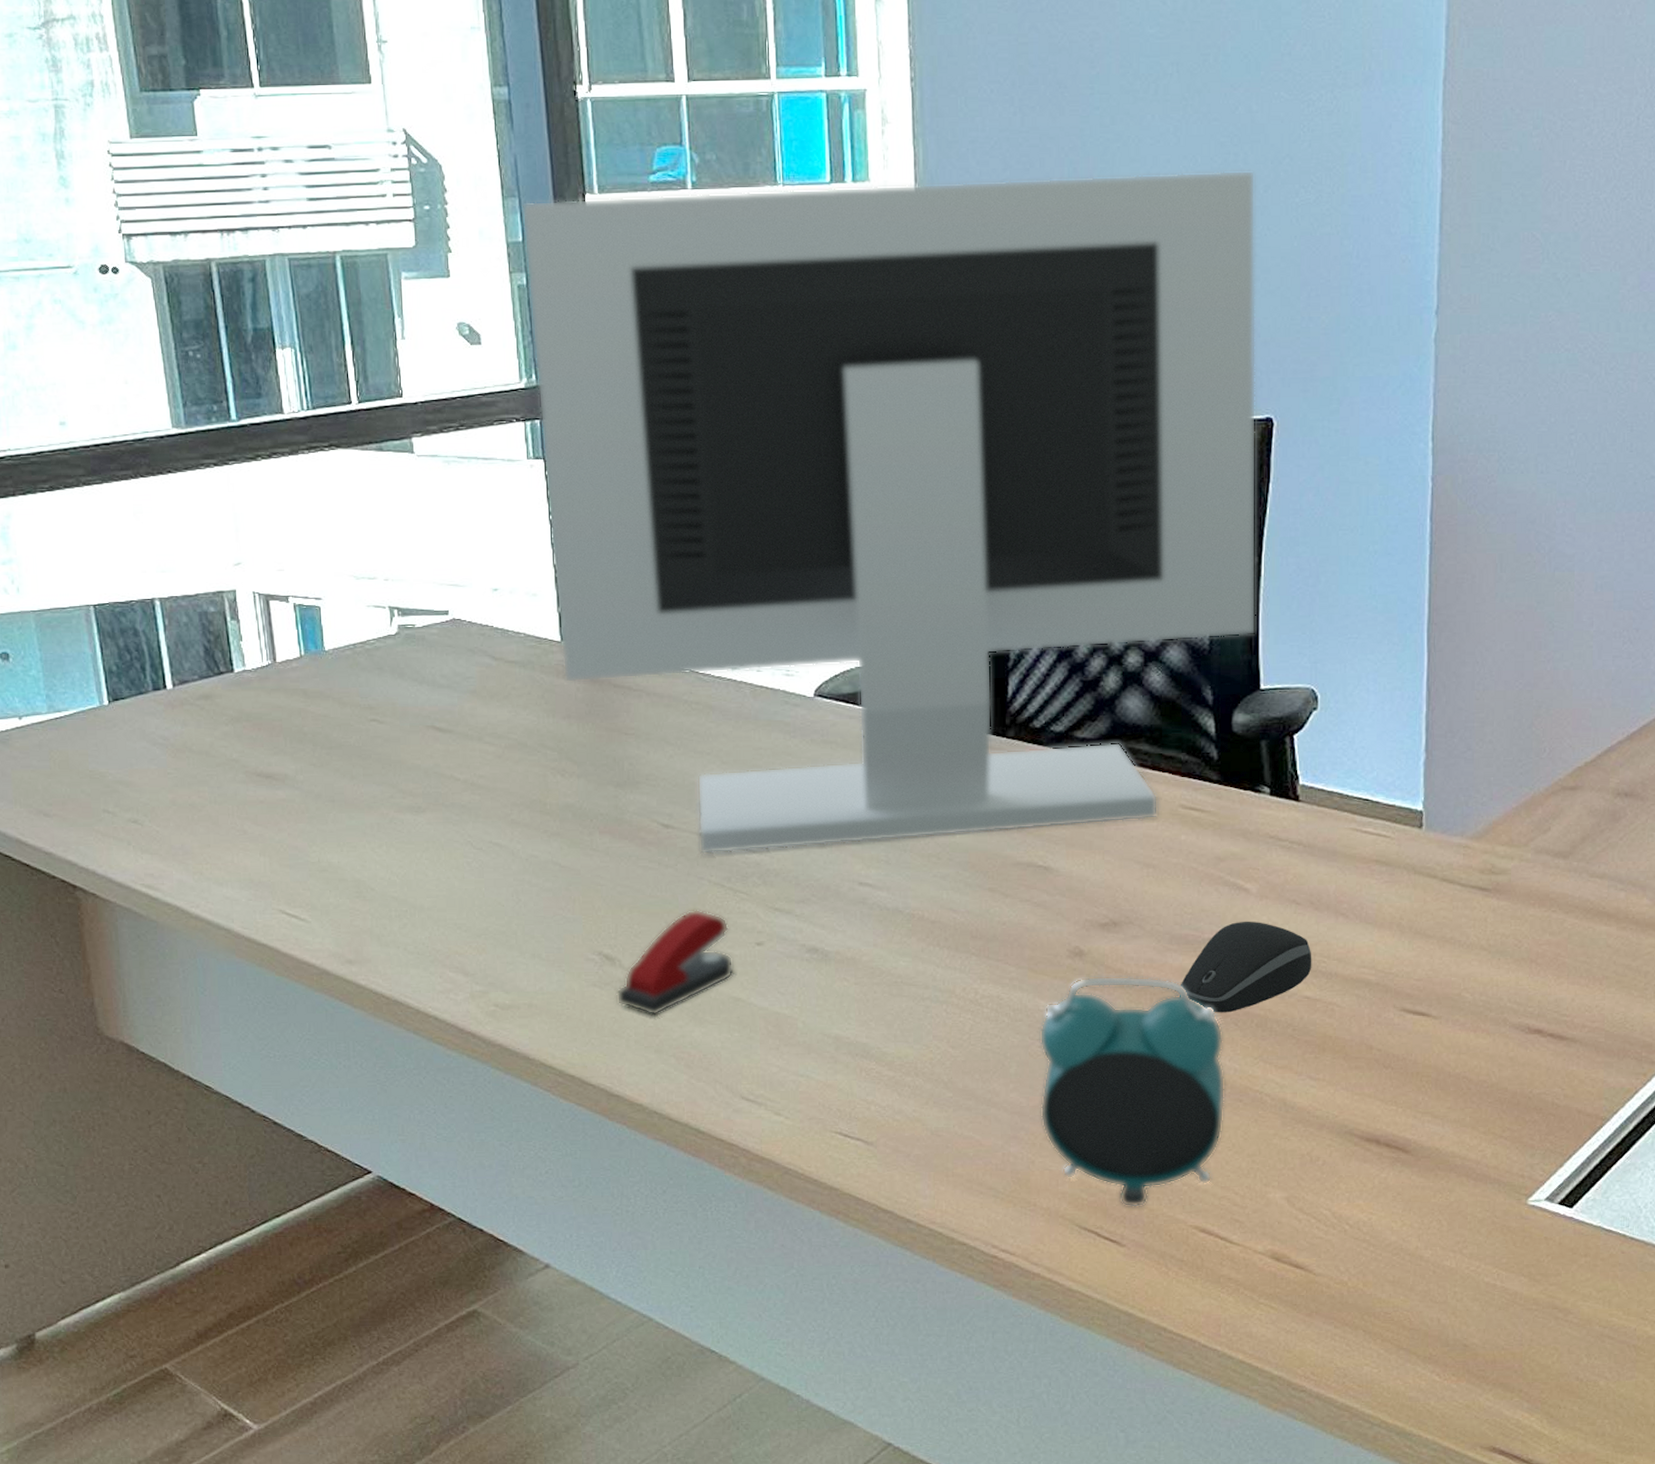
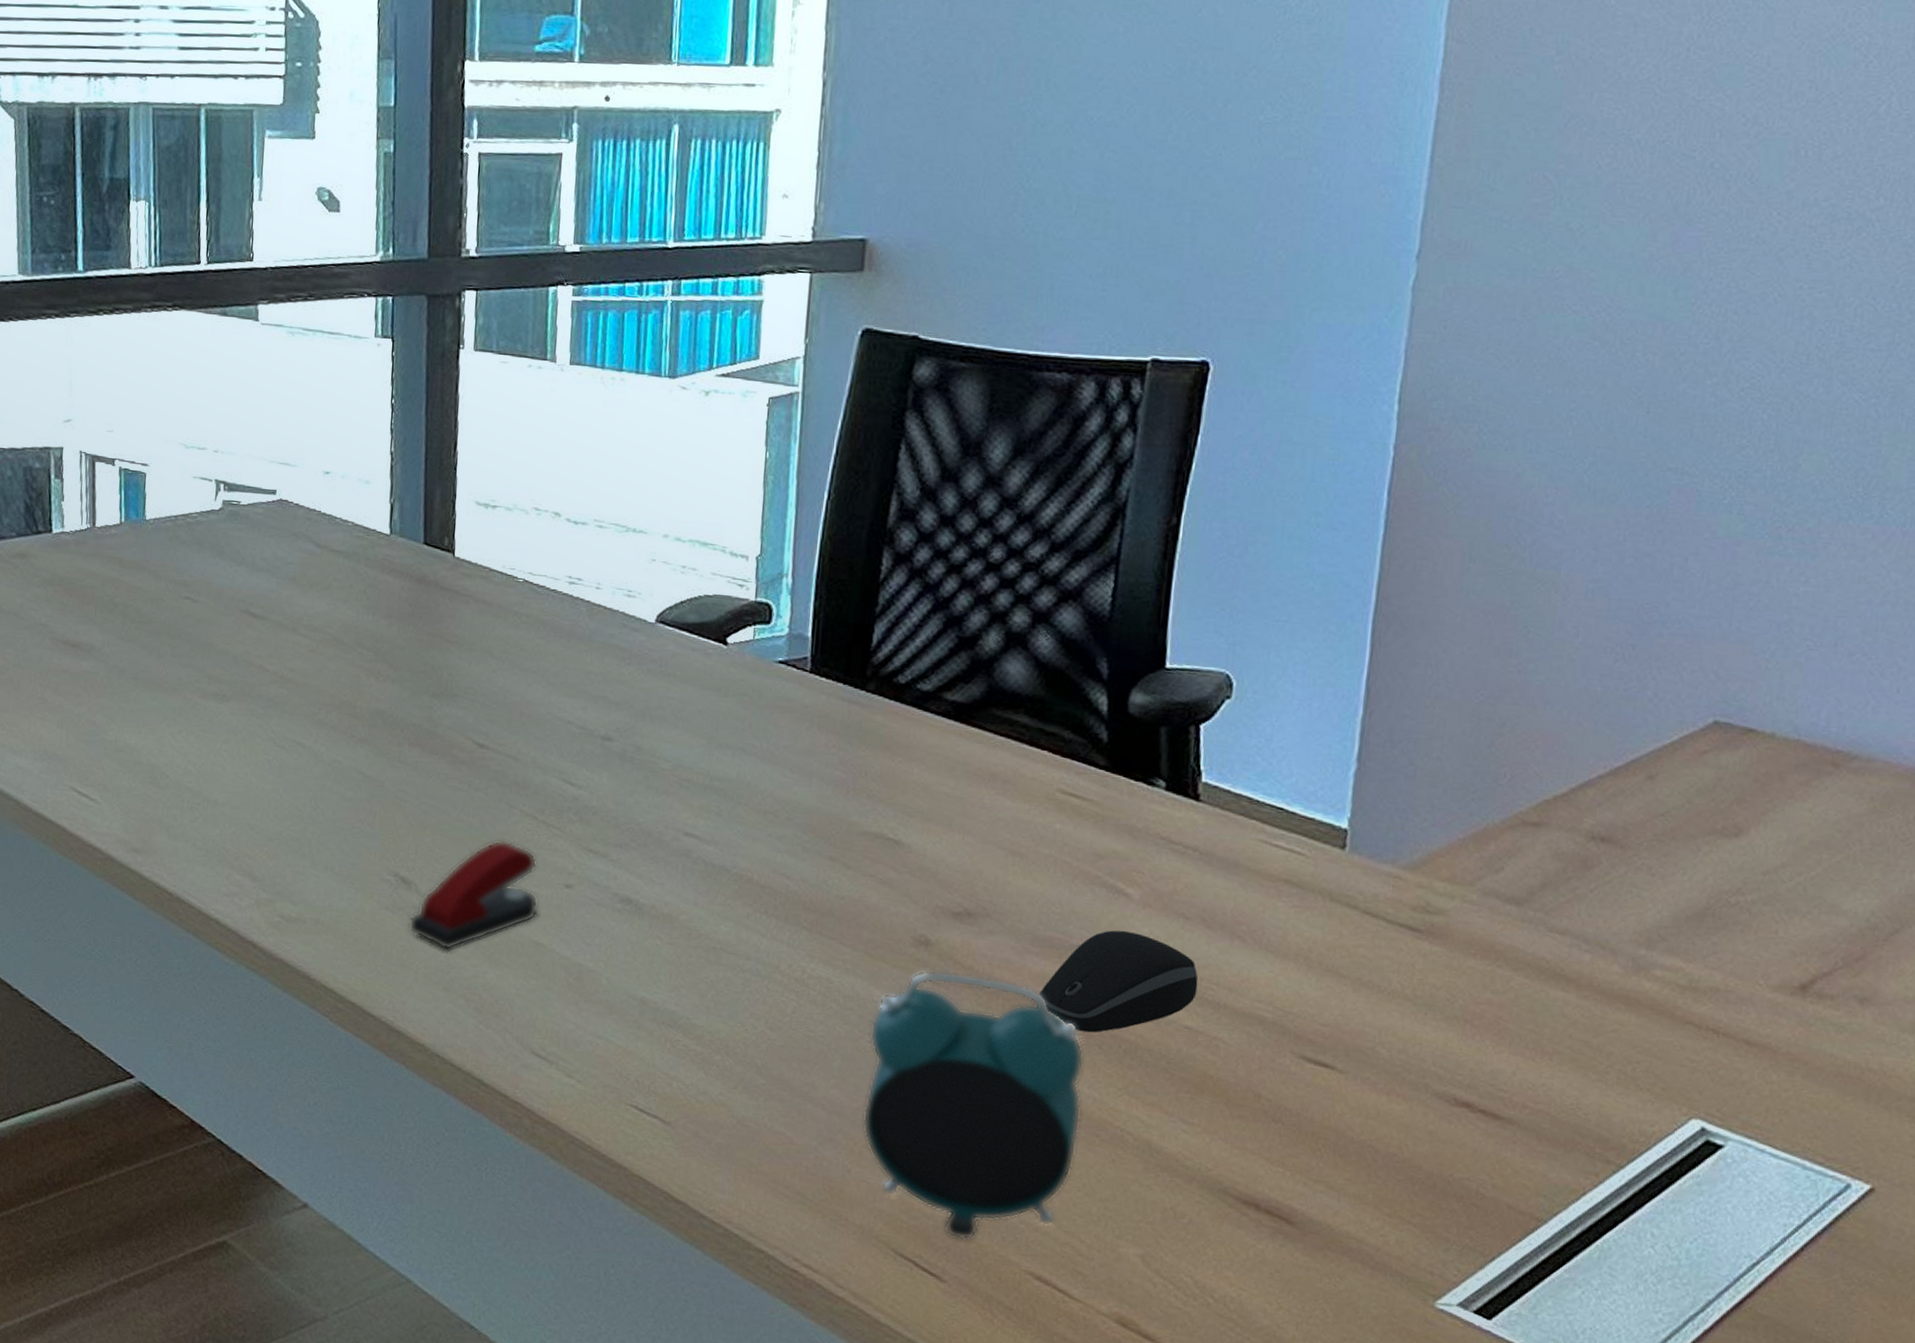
computer monitor: present [521,170,1257,855] -> none [388,64,1215,802]

